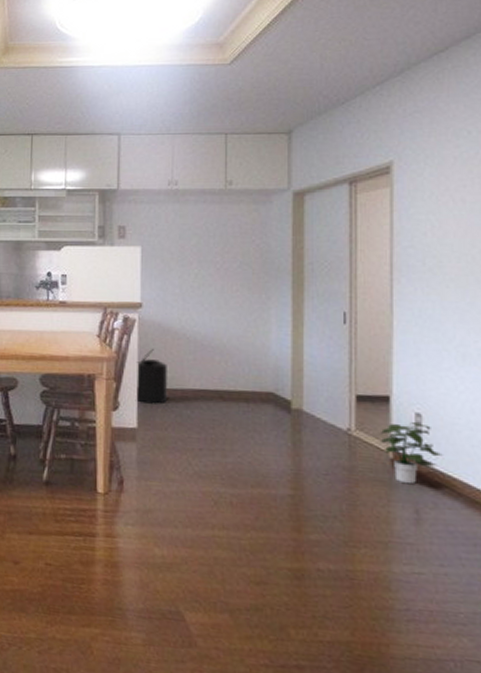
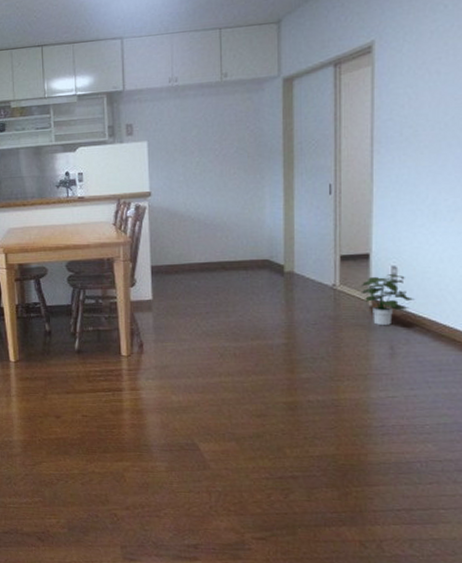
trash can: present [135,348,169,404] -> none [148,230,178,278]

